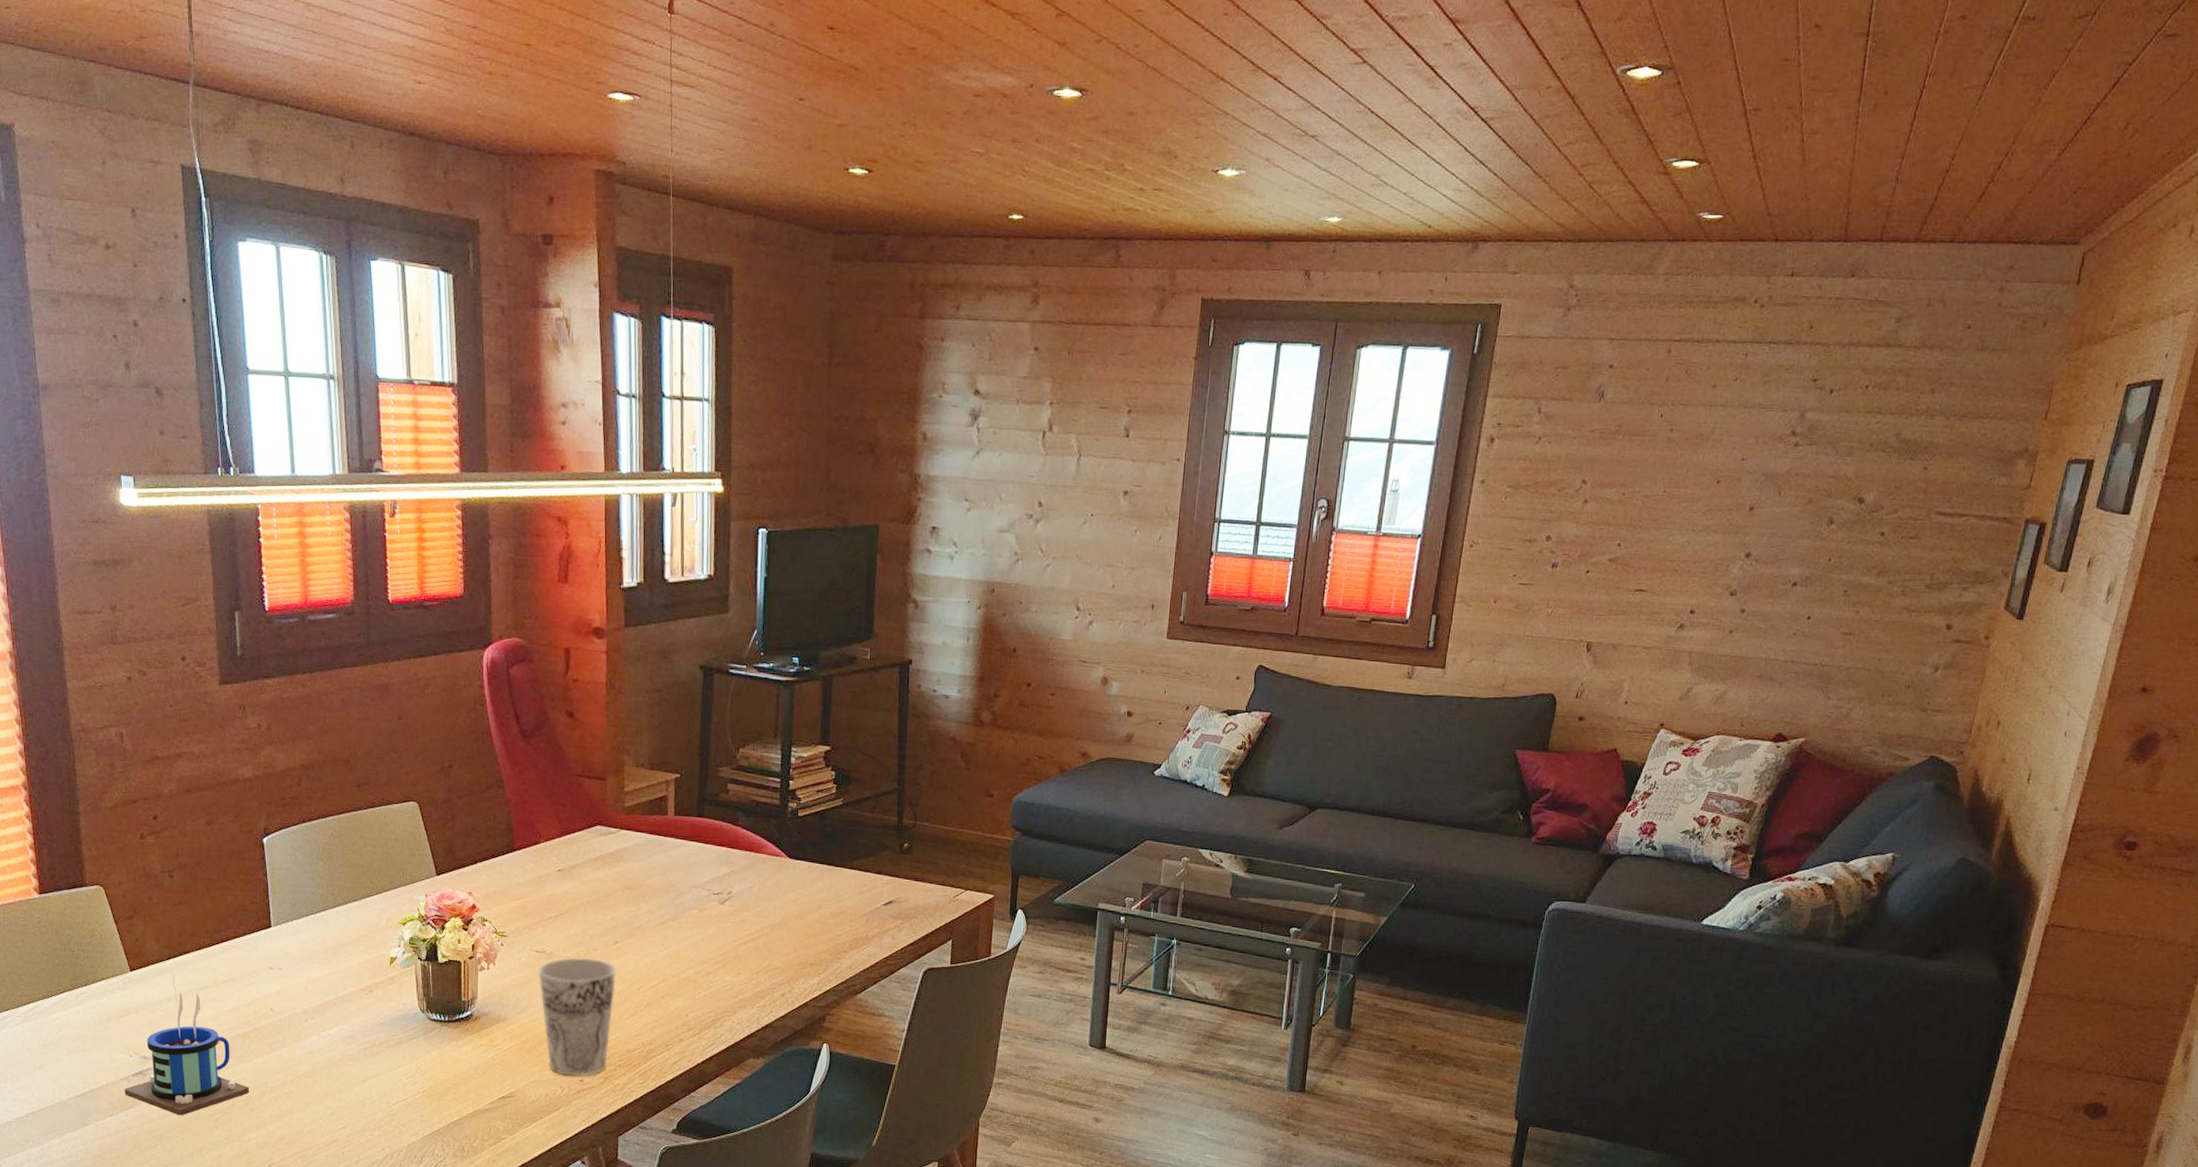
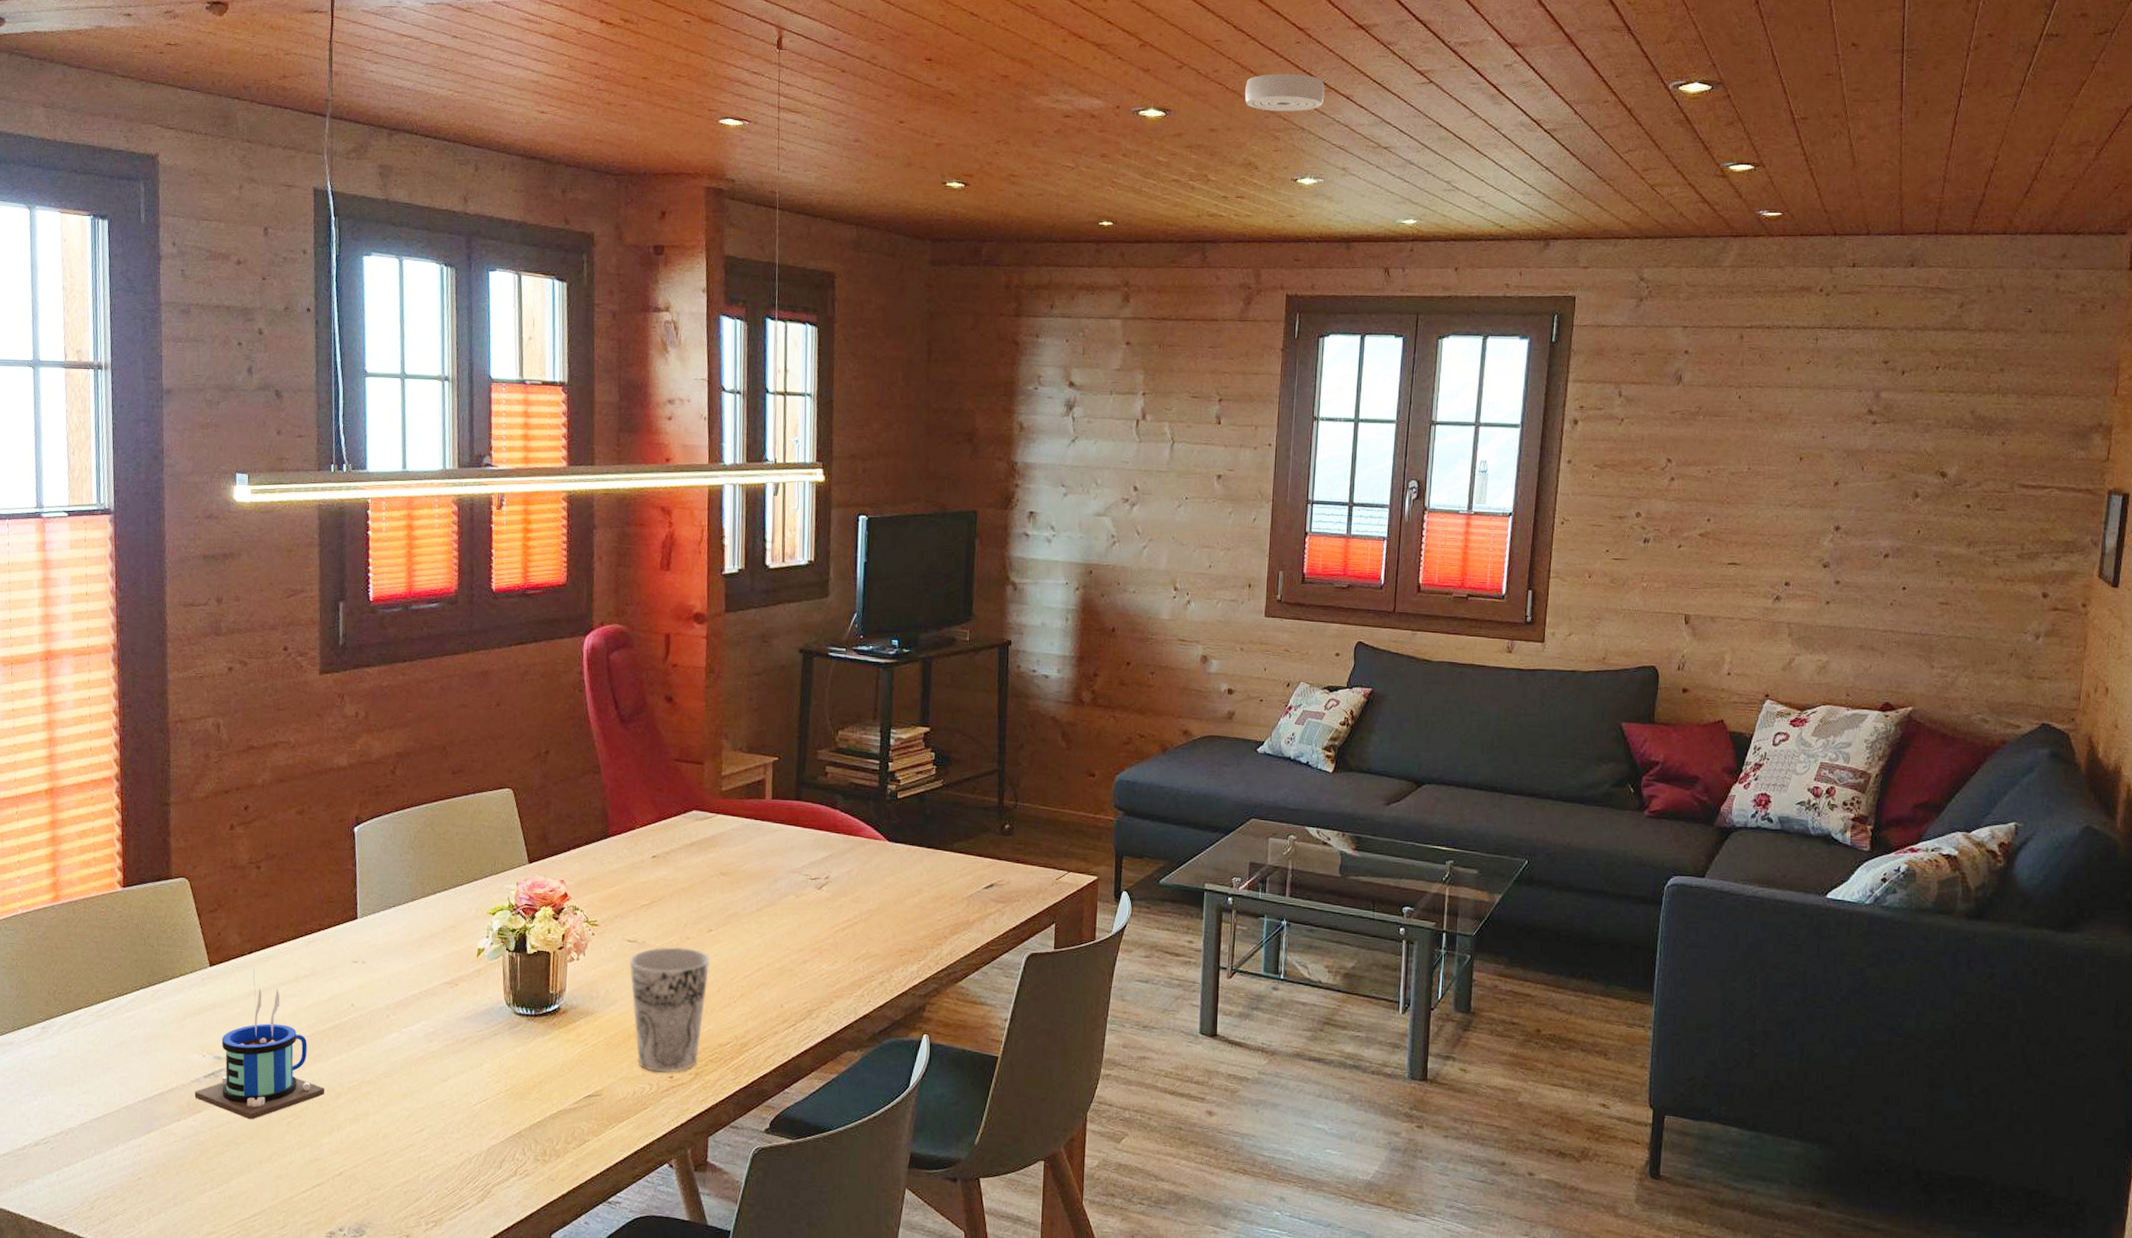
smoke detector: none [1166,49,1252,94] -> present [1245,73,1325,112]

